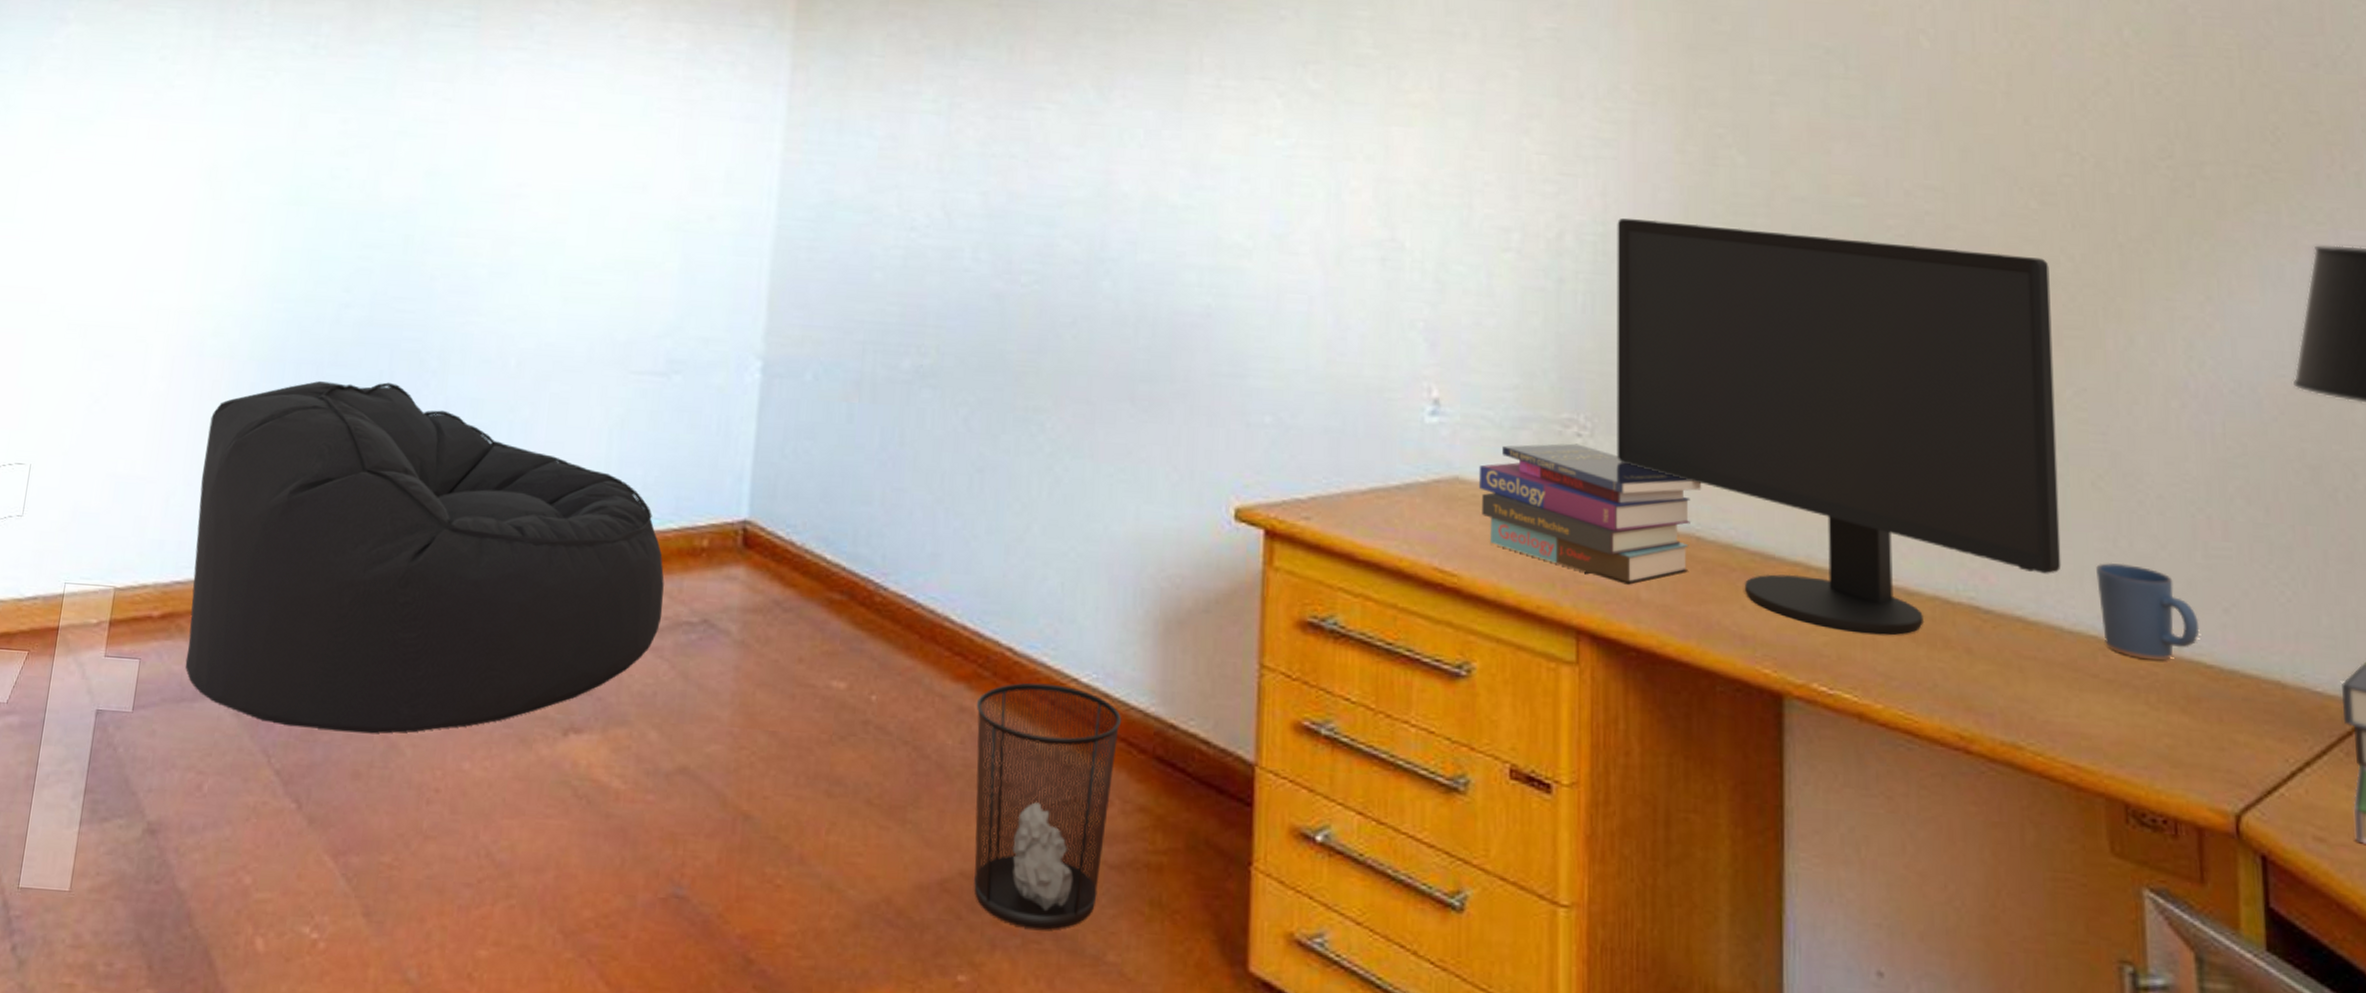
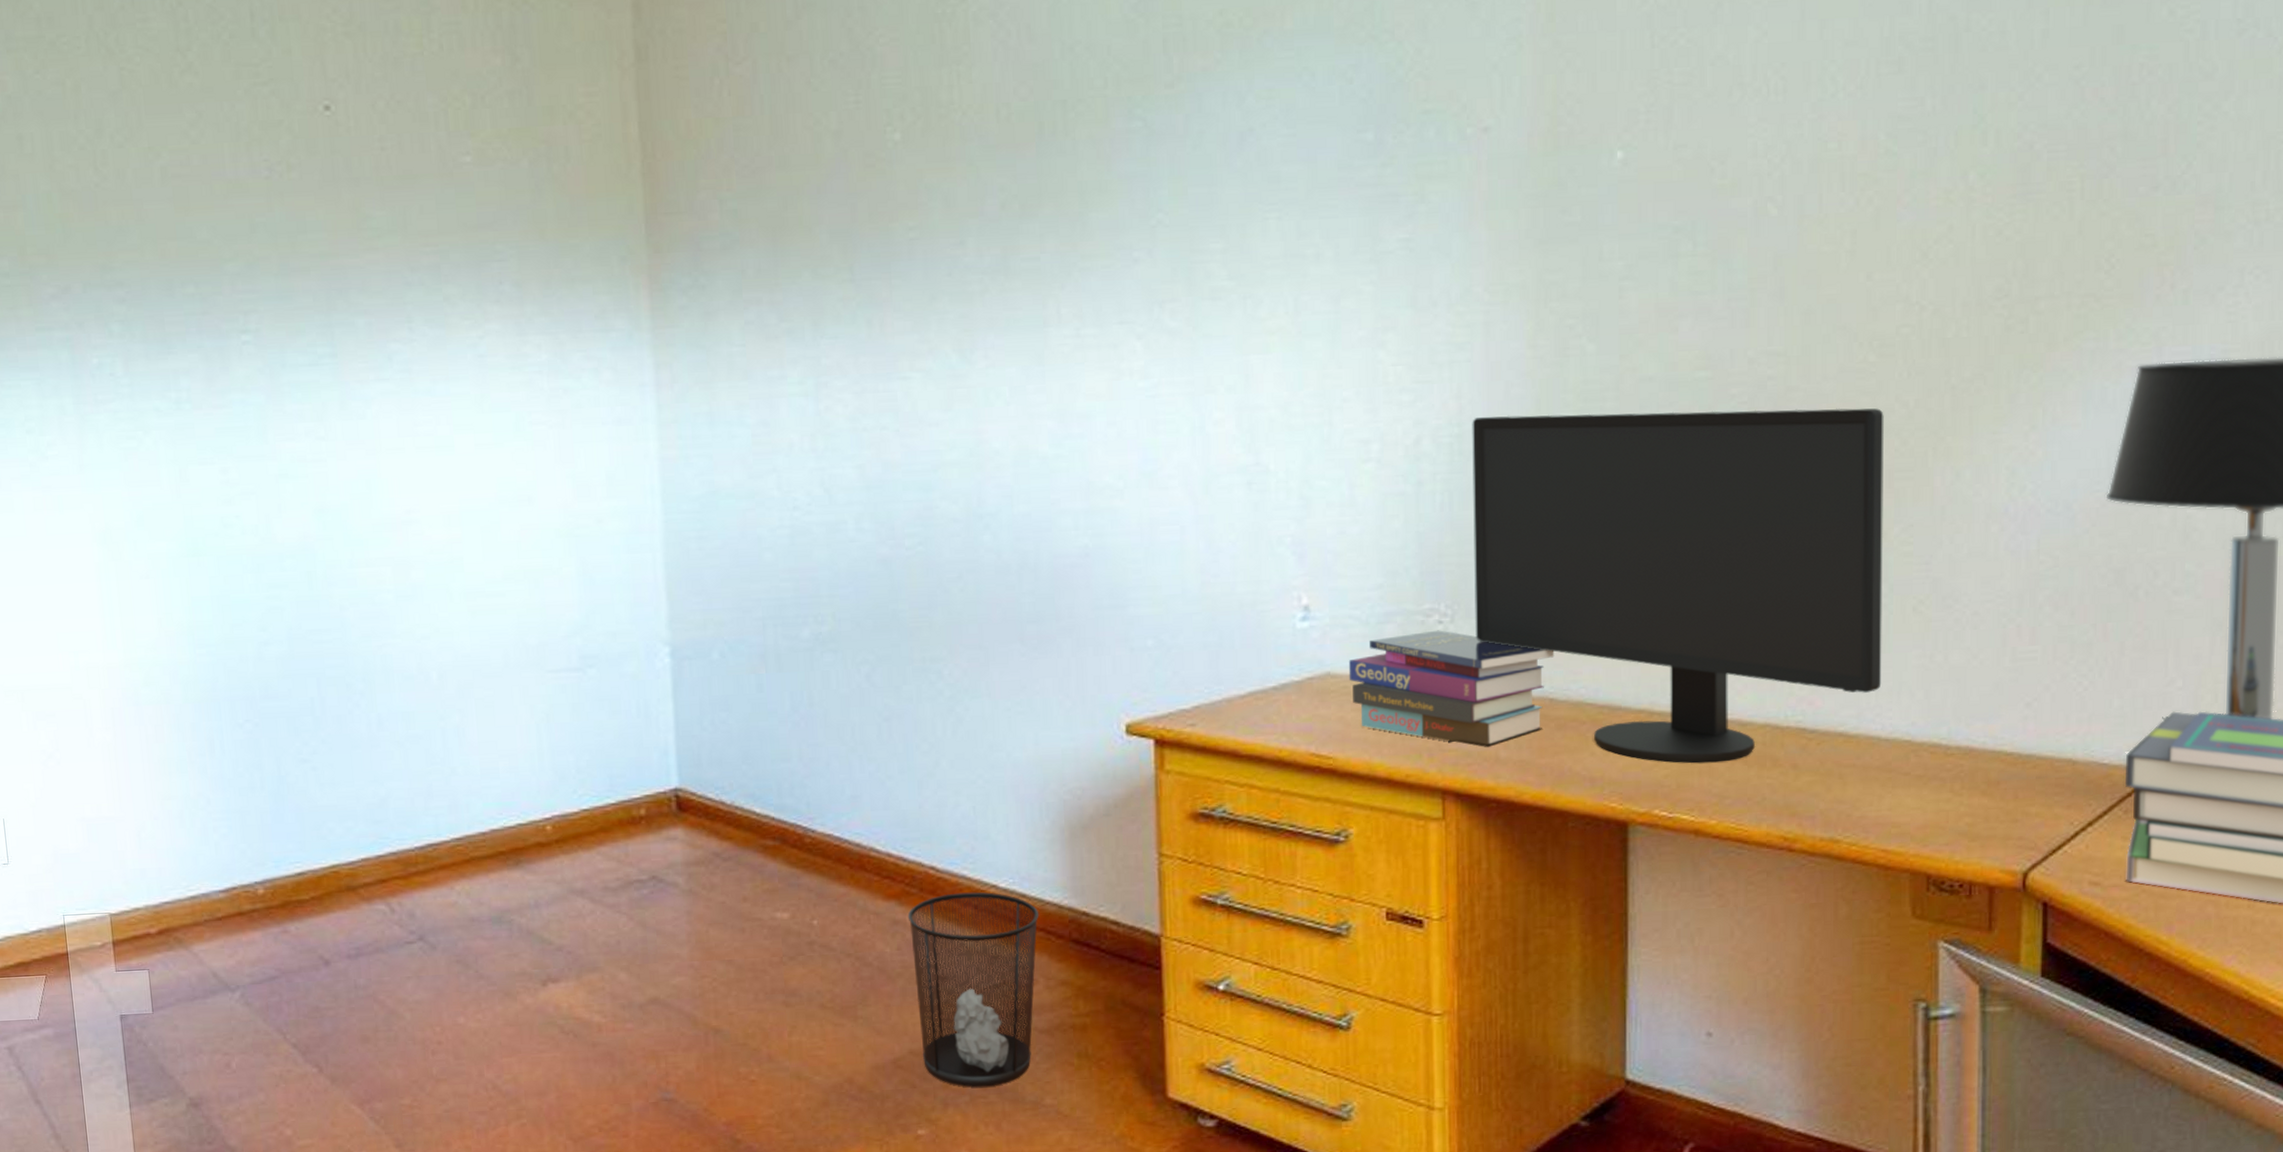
bean bag chair: present [185,381,665,733] -> none [161,707,614,1007]
mug: present [2096,562,2200,661] -> none [1913,675,2003,755]

